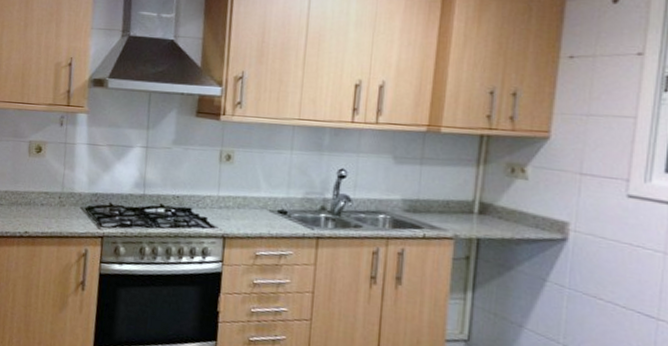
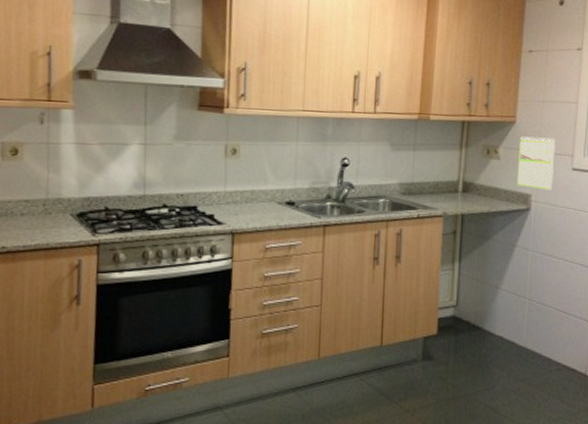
calendar: none [549,154,604,219] -> present [517,136,555,190]

